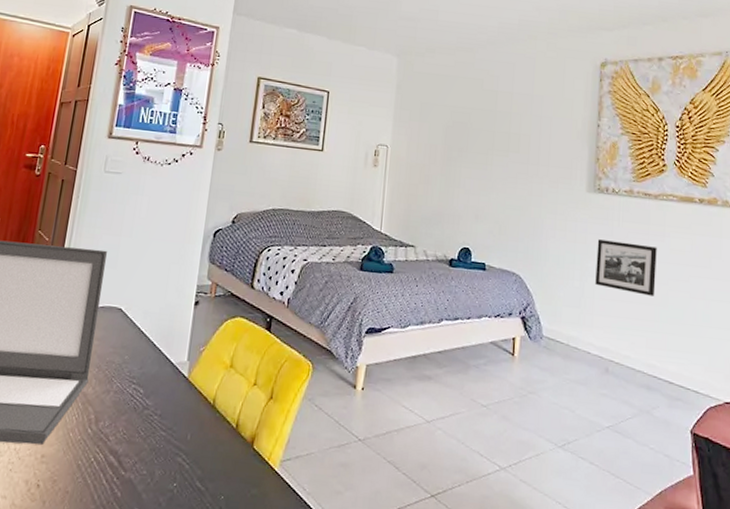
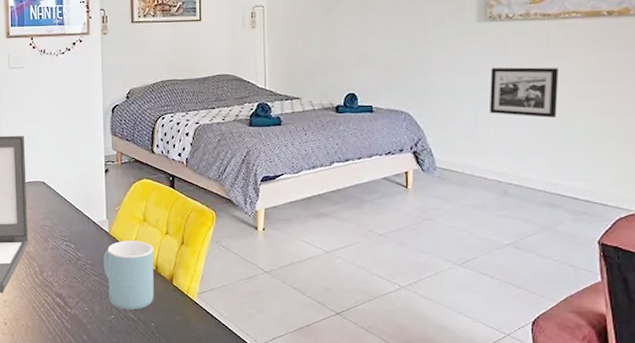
mug: none [174,389,237,478] -> present [103,240,154,310]

